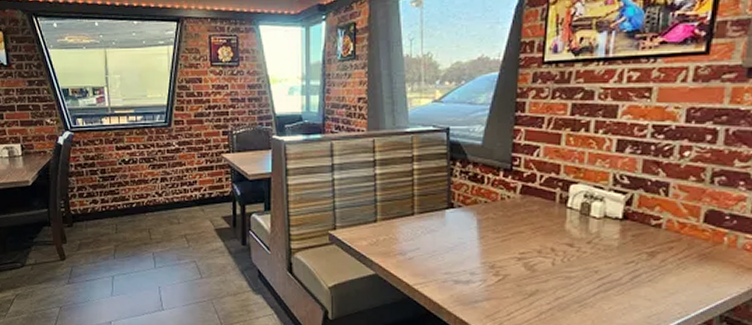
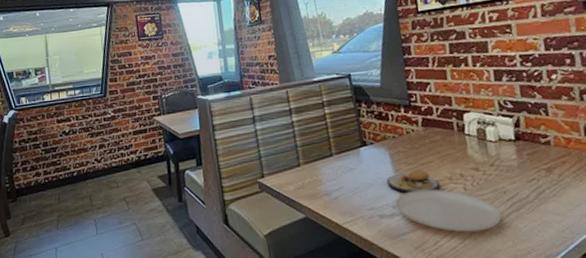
burger: none [468,233,527,263] -> present [386,164,441,194]
plate: none [474,259,586,308] -> present [395,189,502,233]

